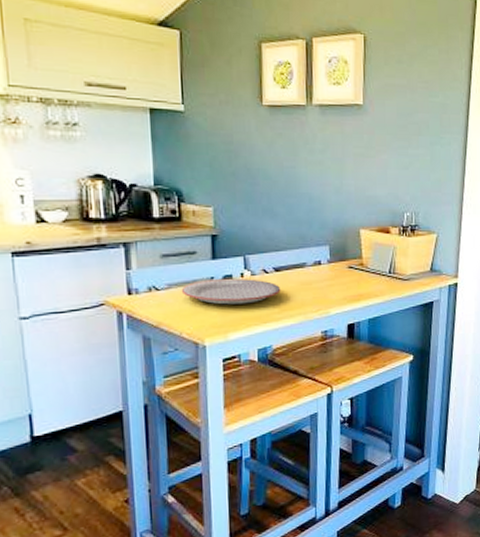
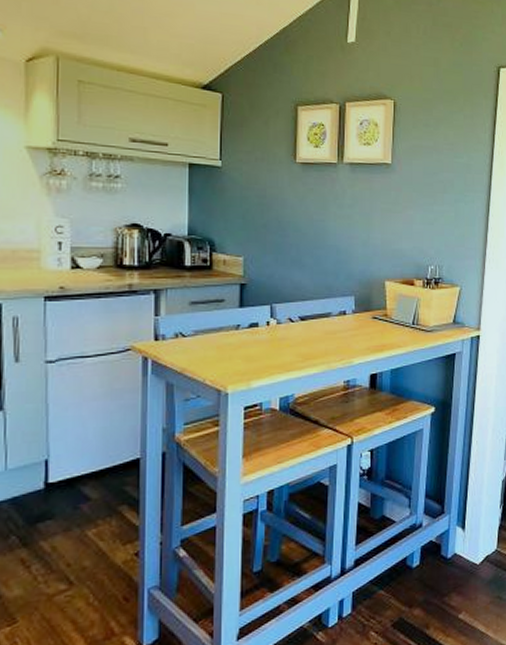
plate: present [181,278,281,305] -> none [207,326,306,353]

